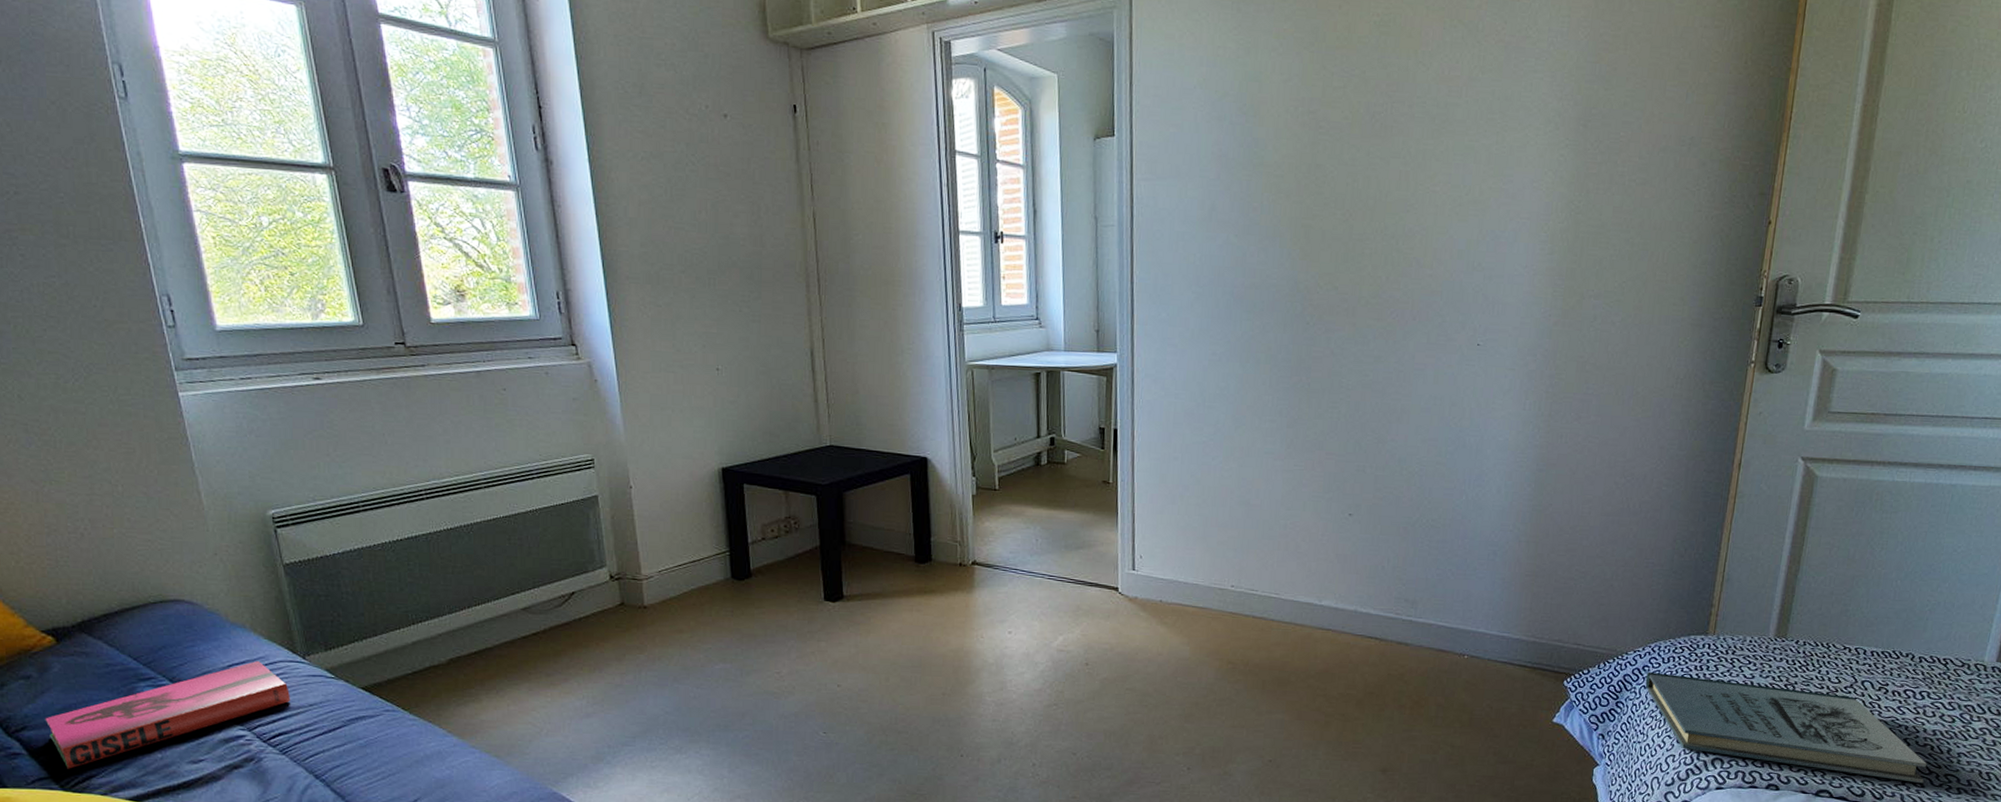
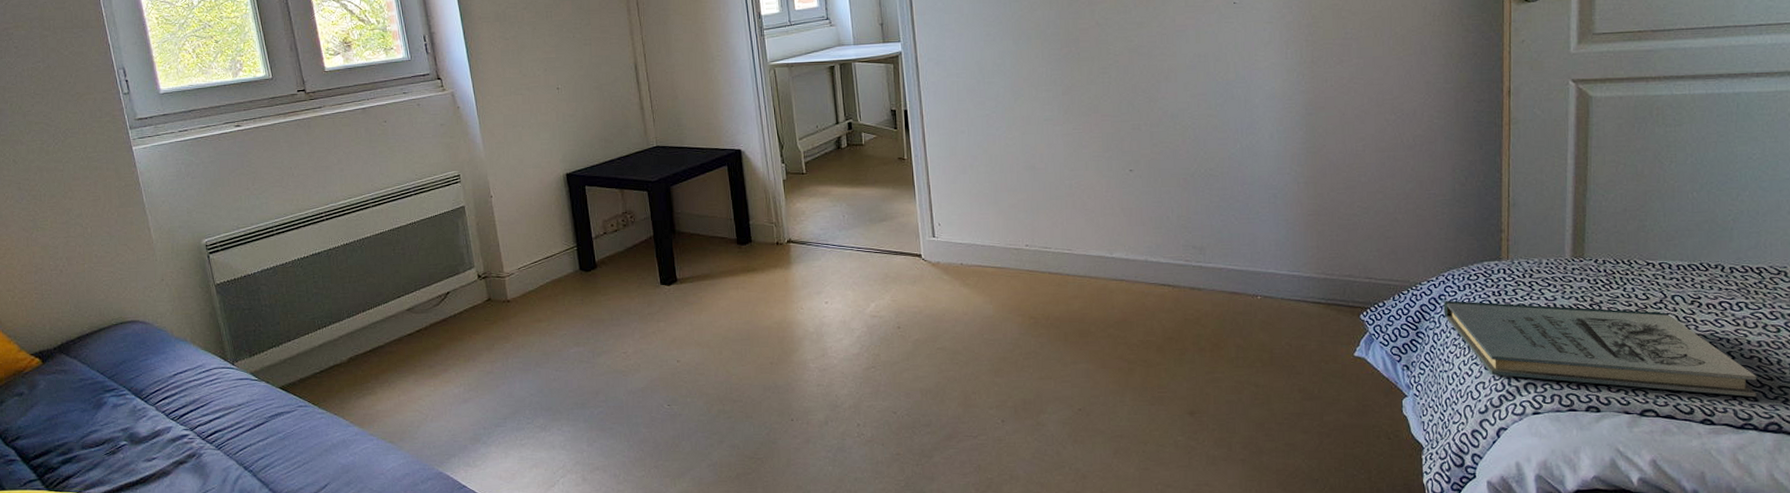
hardback book: present [45,661,290,769] -> none [34,369,223,471]

